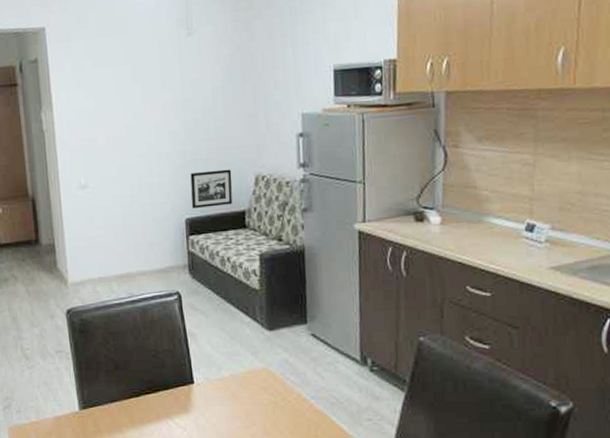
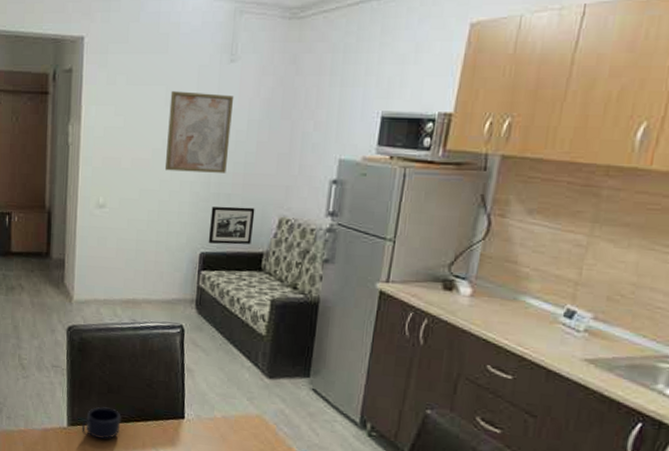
mug: none [94,384,133,418] -> present [82,407,121,439]
wall art: none [135,66,199,145] -> present [165,91,234,173]

